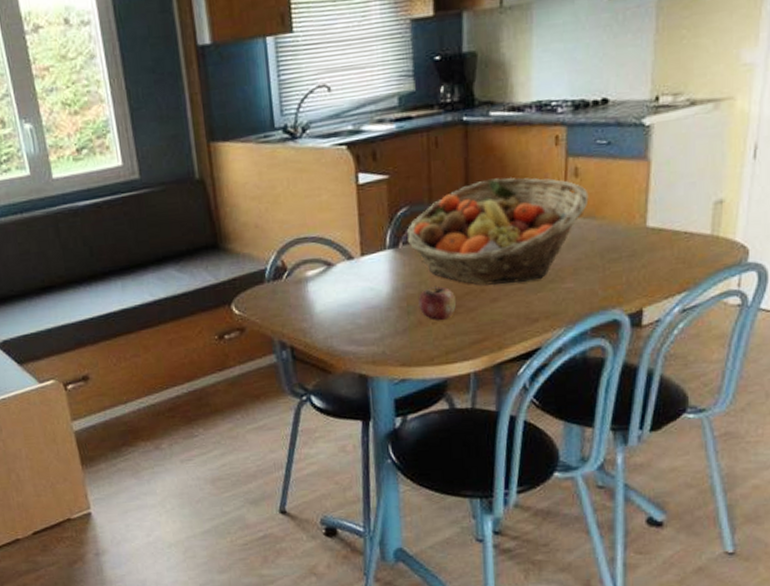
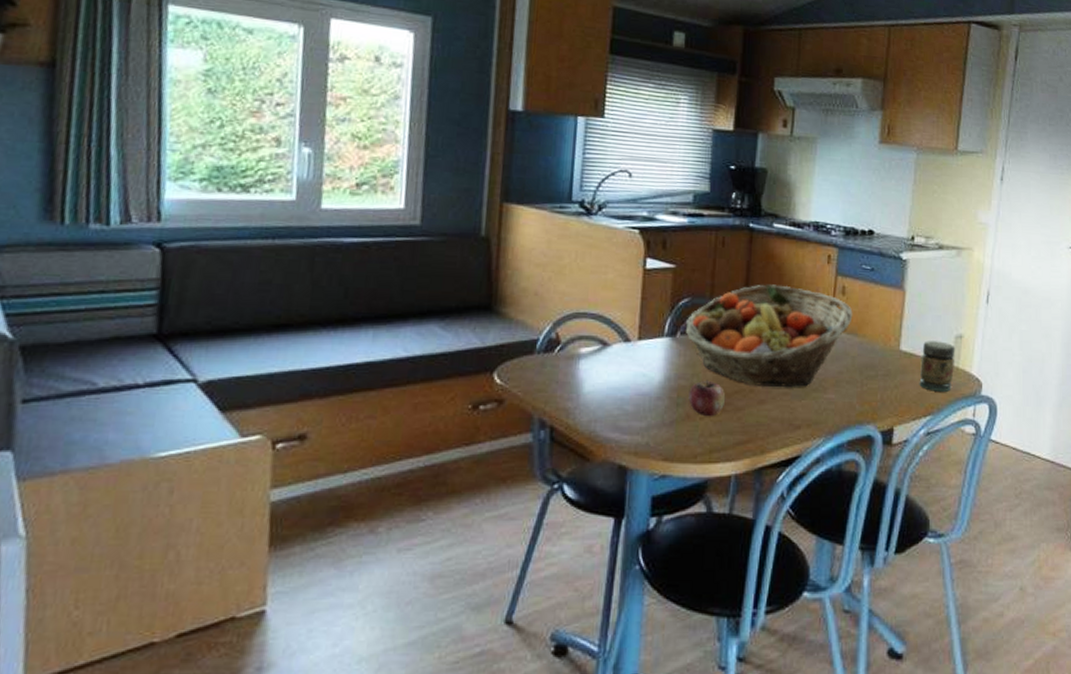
jar: none [671,210,715,266] -> present [919,341,955,392]

